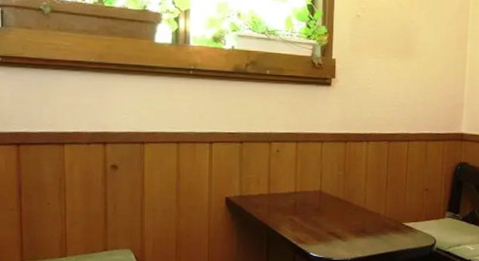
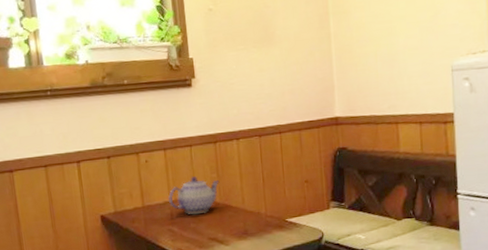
teapot: none [293,170,345,208] -> present [167,175,220,215]

